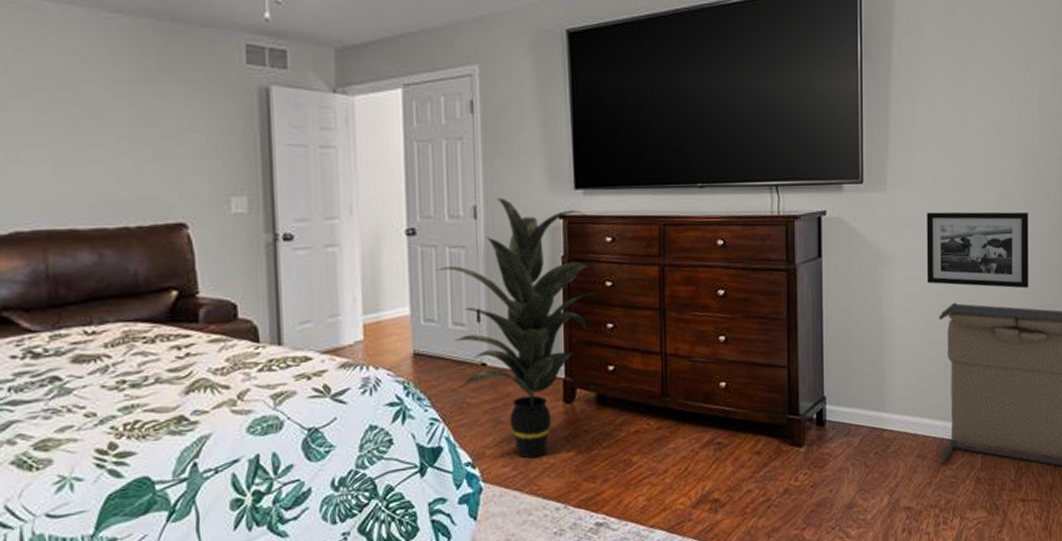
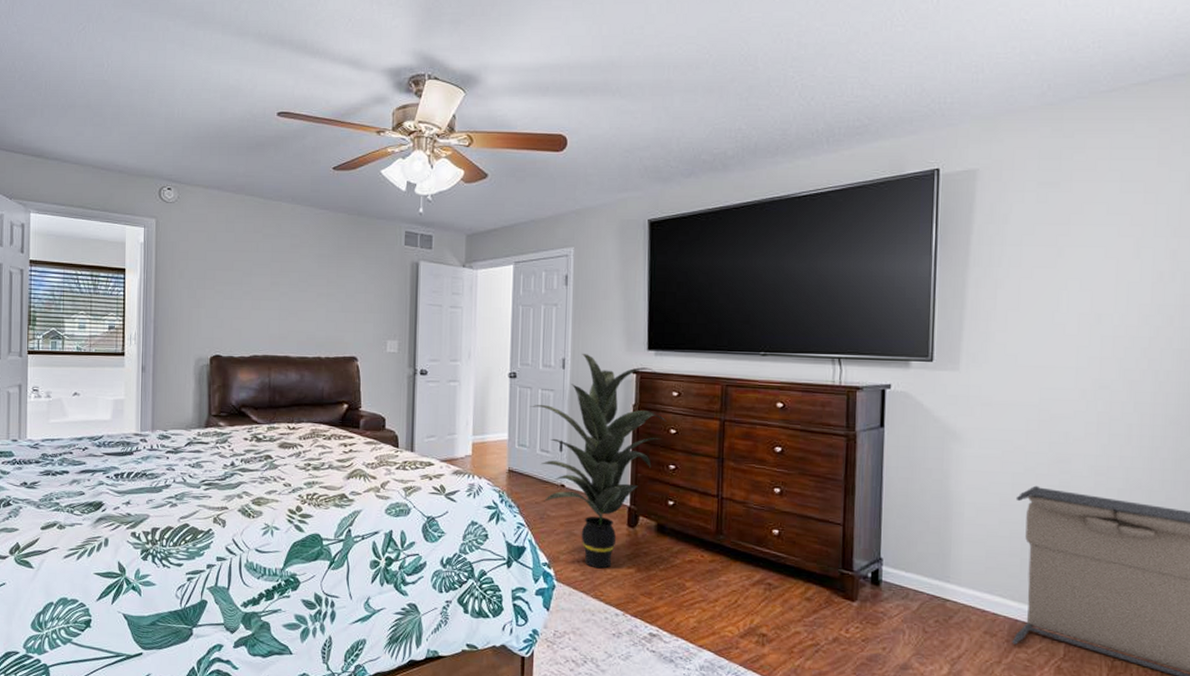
picture frame: present [926,211,1029,289] -> none [1003,394,1135,481]

